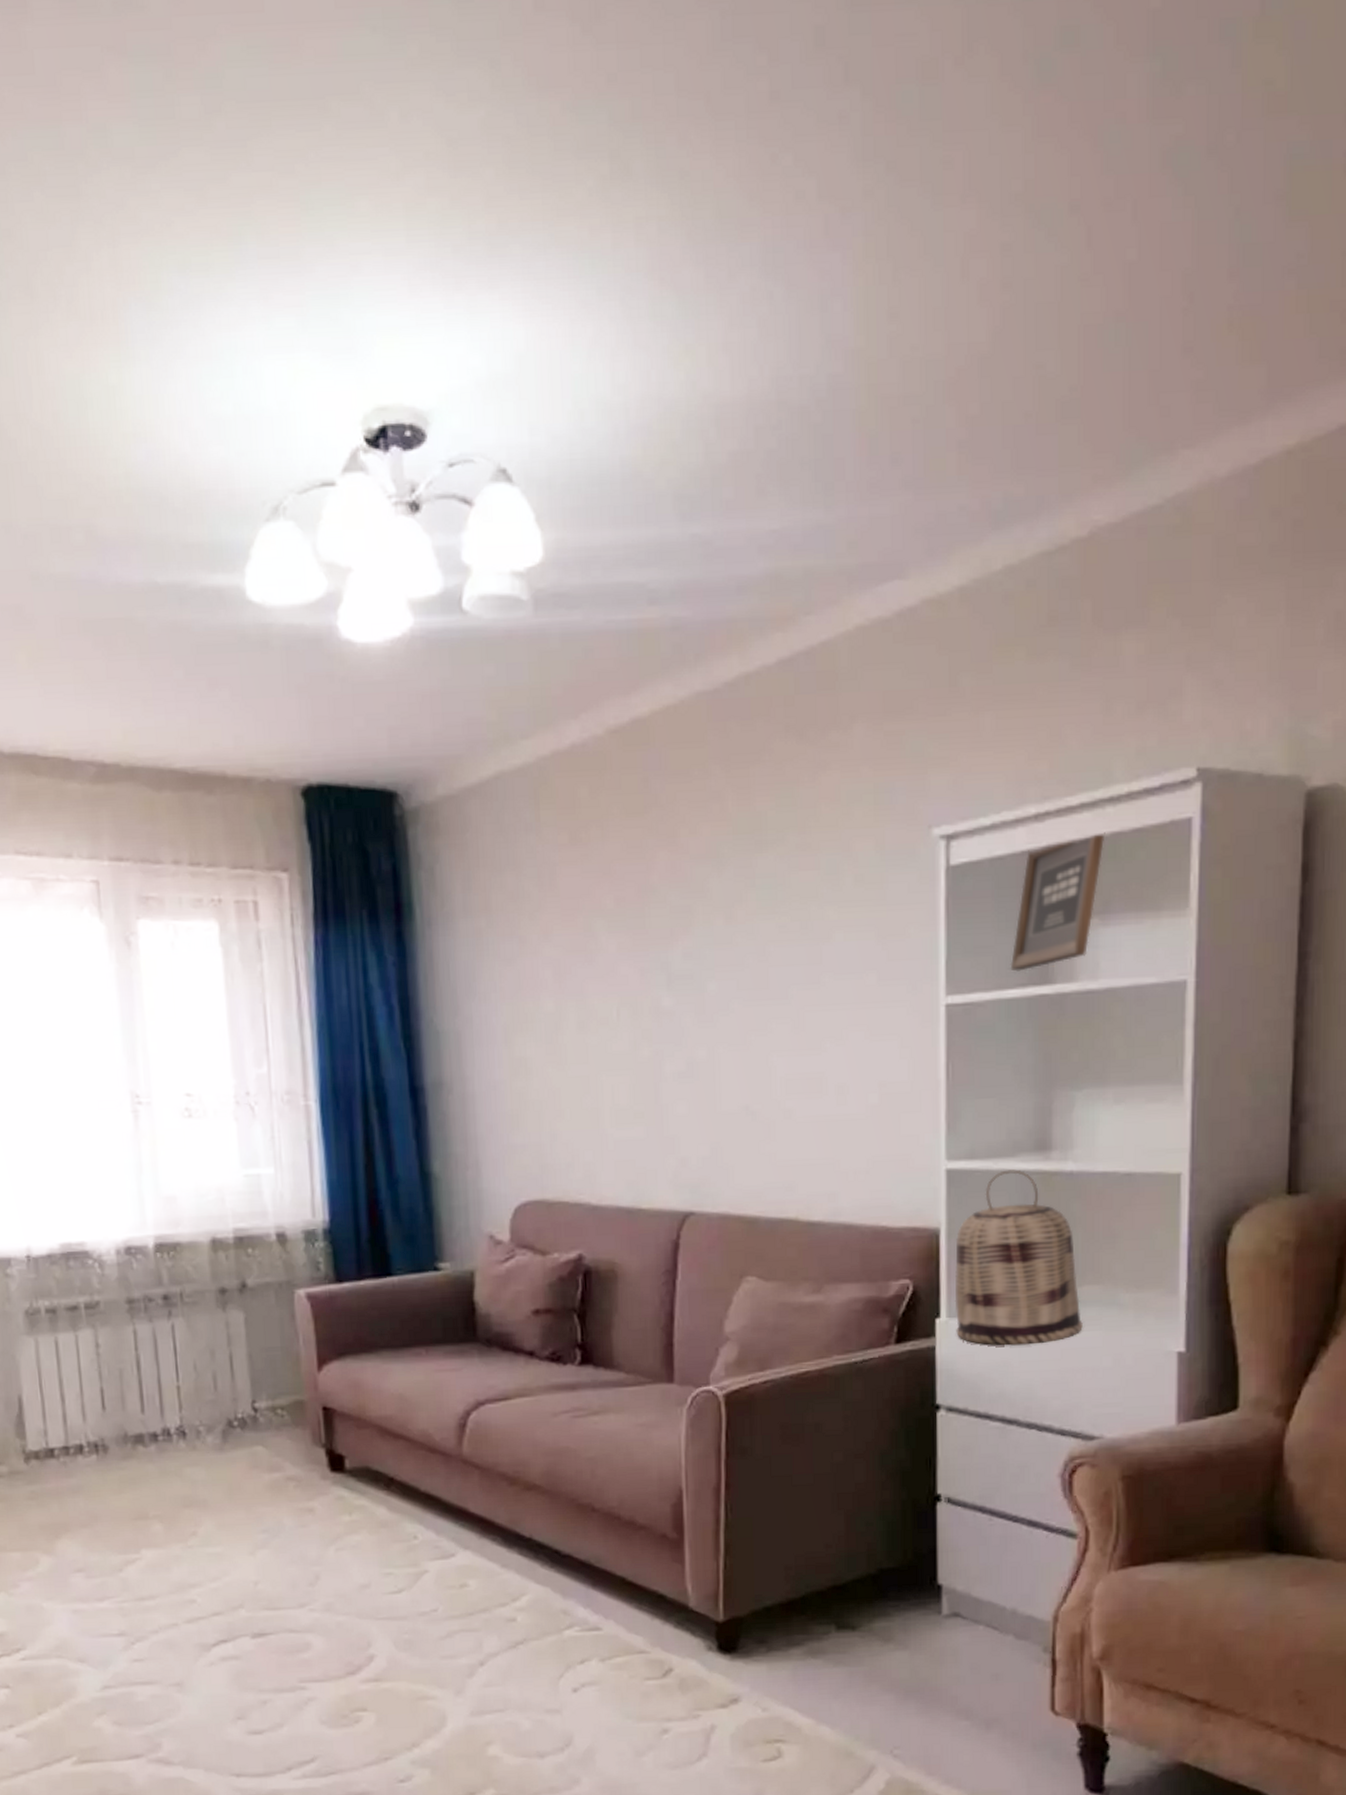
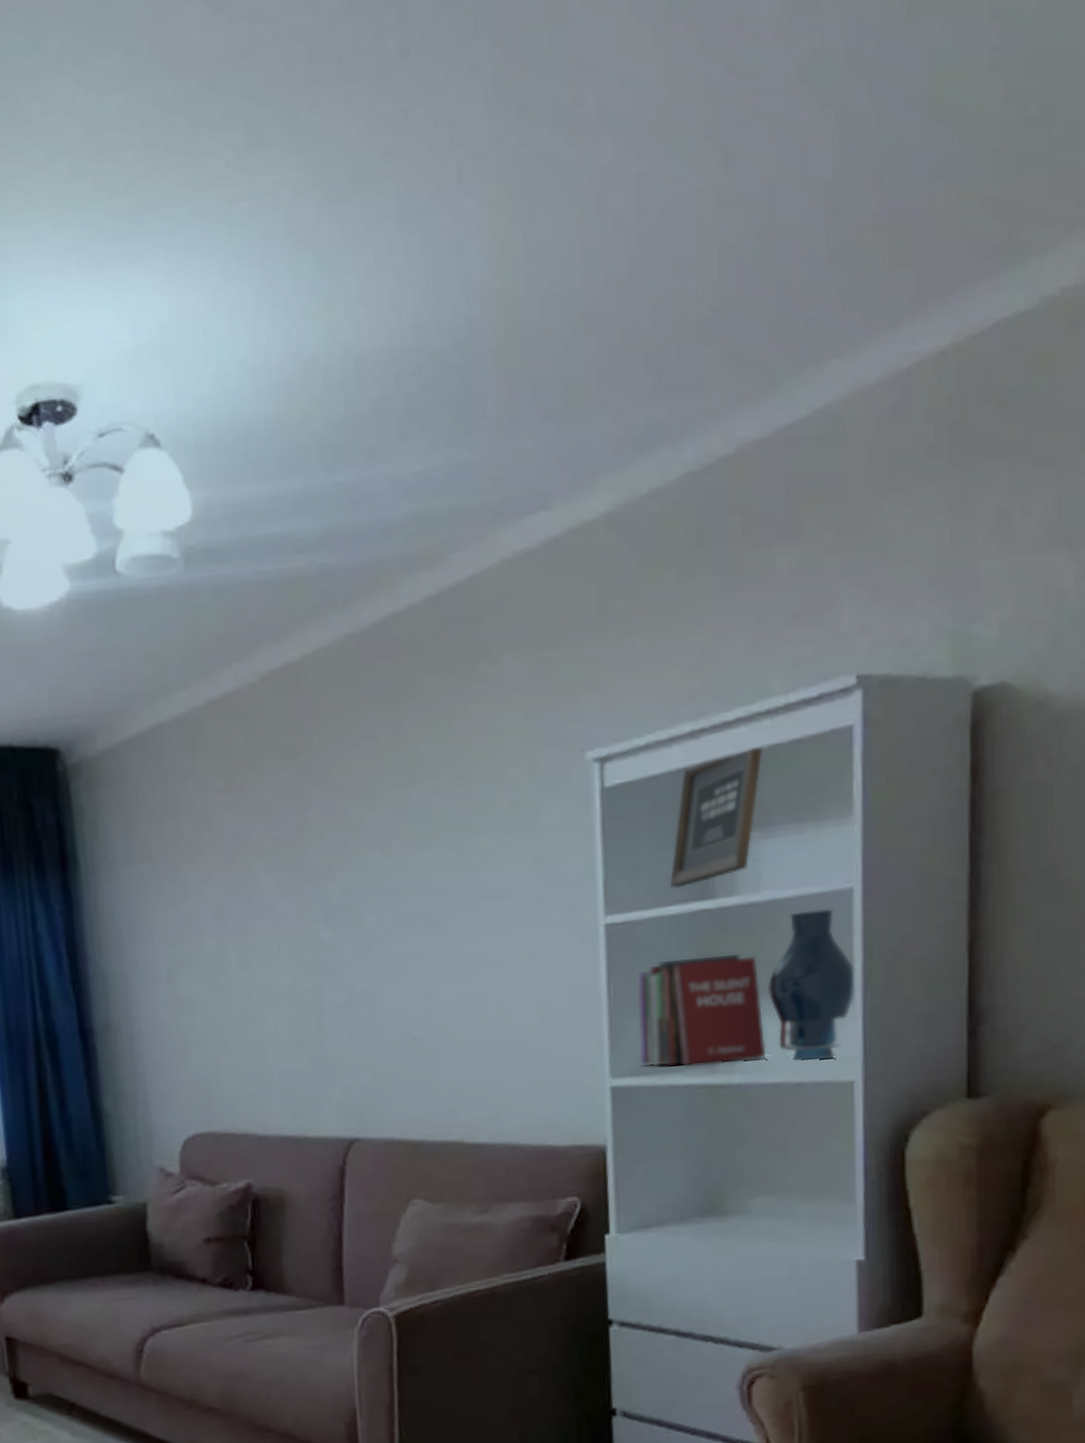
basket: present [954,1169,1083,1346] -> none [623,1084,757,1260]
books: none [974,1041,1098,1153] -> present [637,954,767,1068]
vase: none [1101,1000,1186,1151] -> present [767,909,856,1061]

